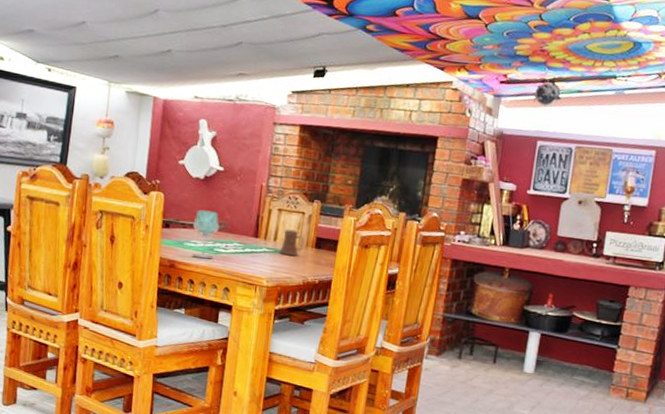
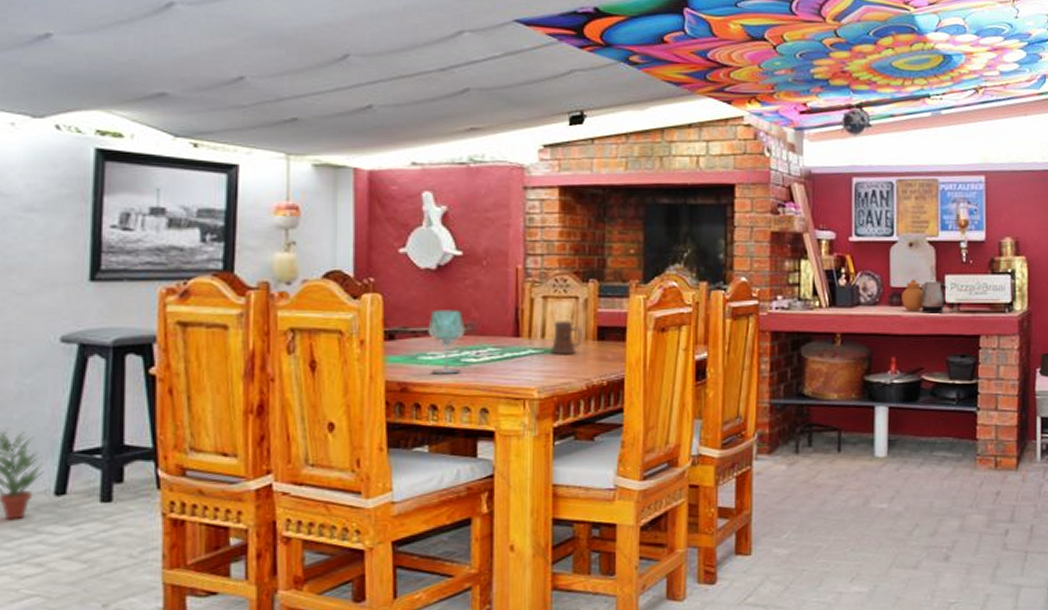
jar: none [565,231,585,259] -> present [902,279,924,312]
kettle: none [581,234,608,263] -> present [921,280,948,313]

